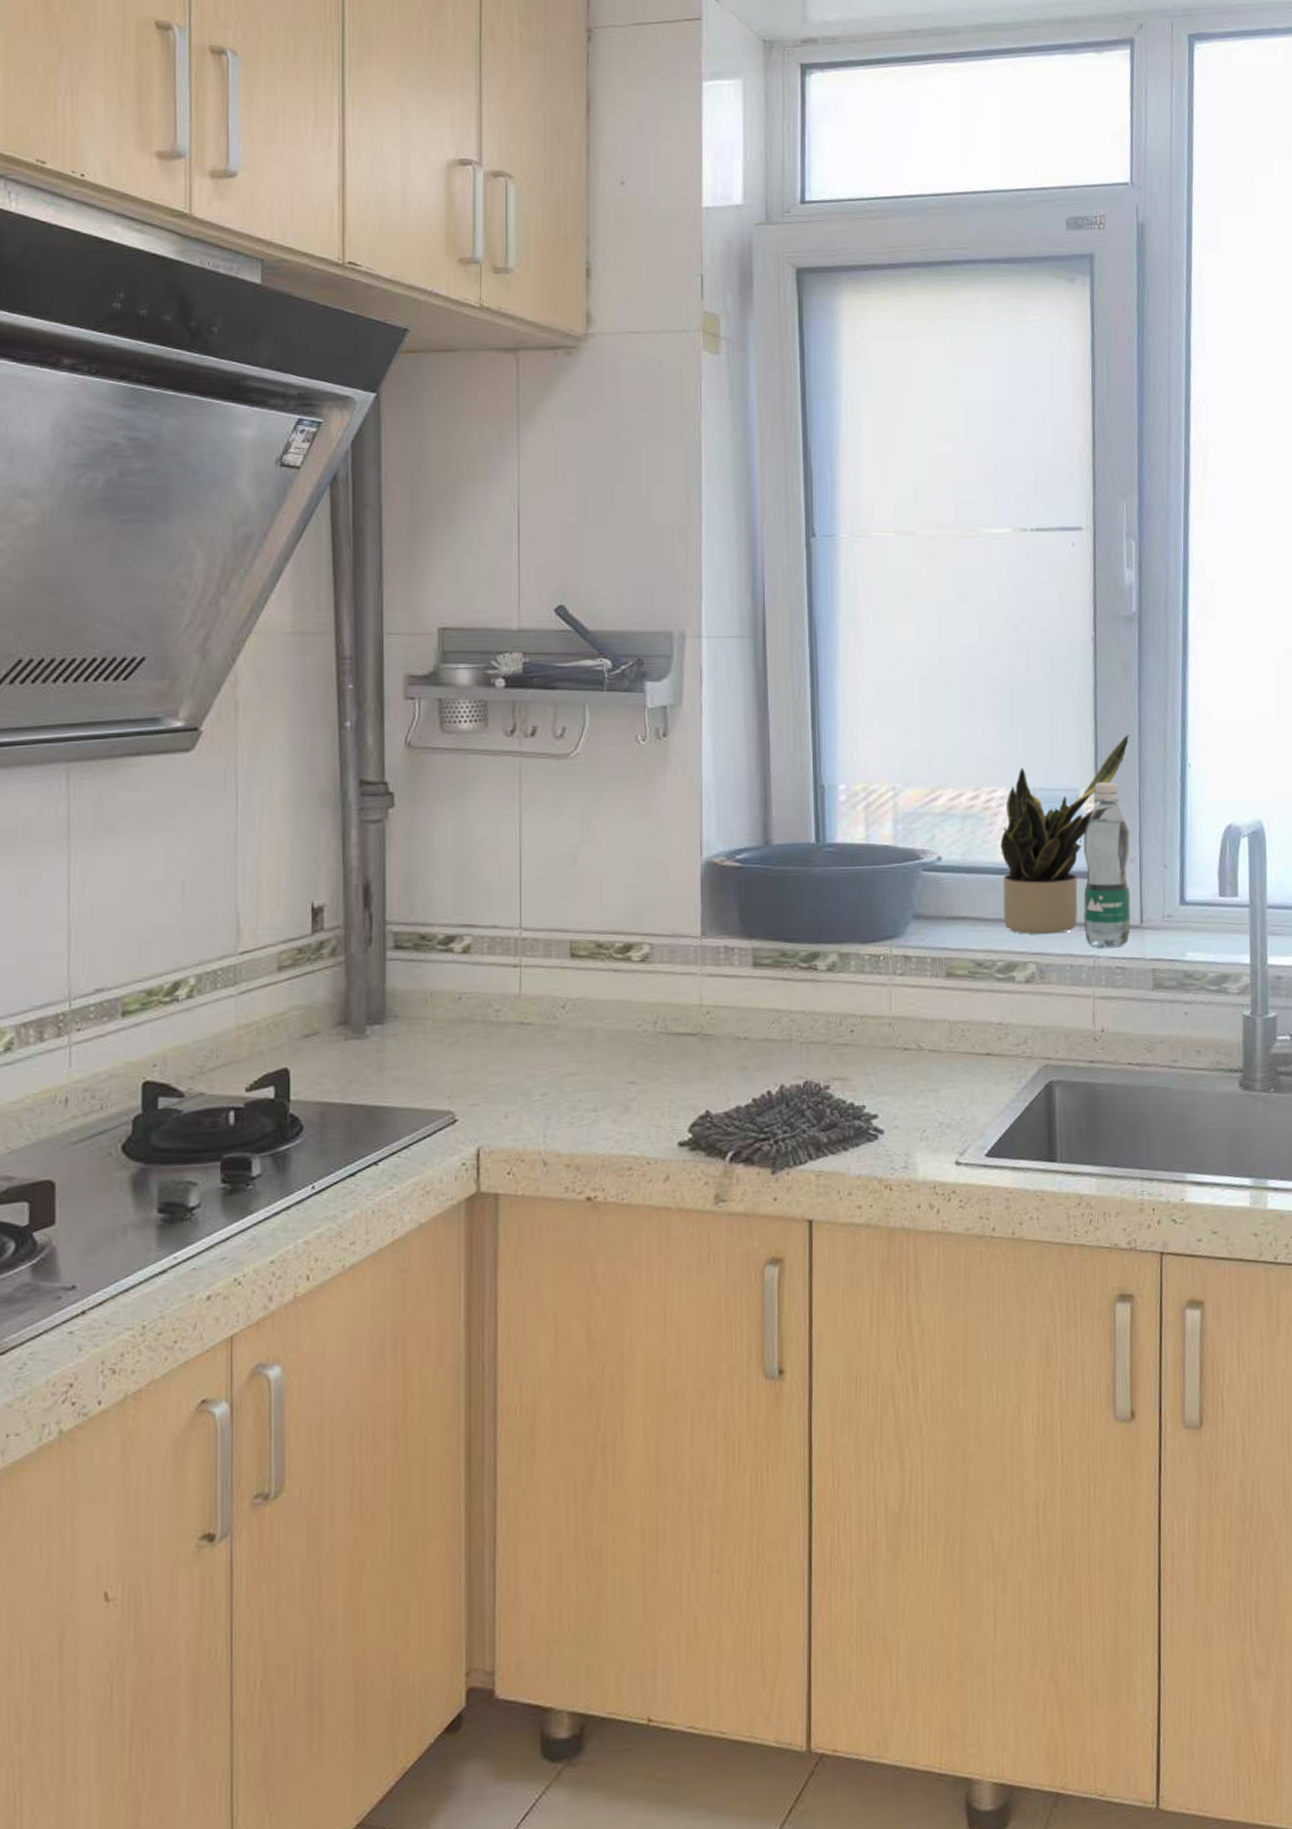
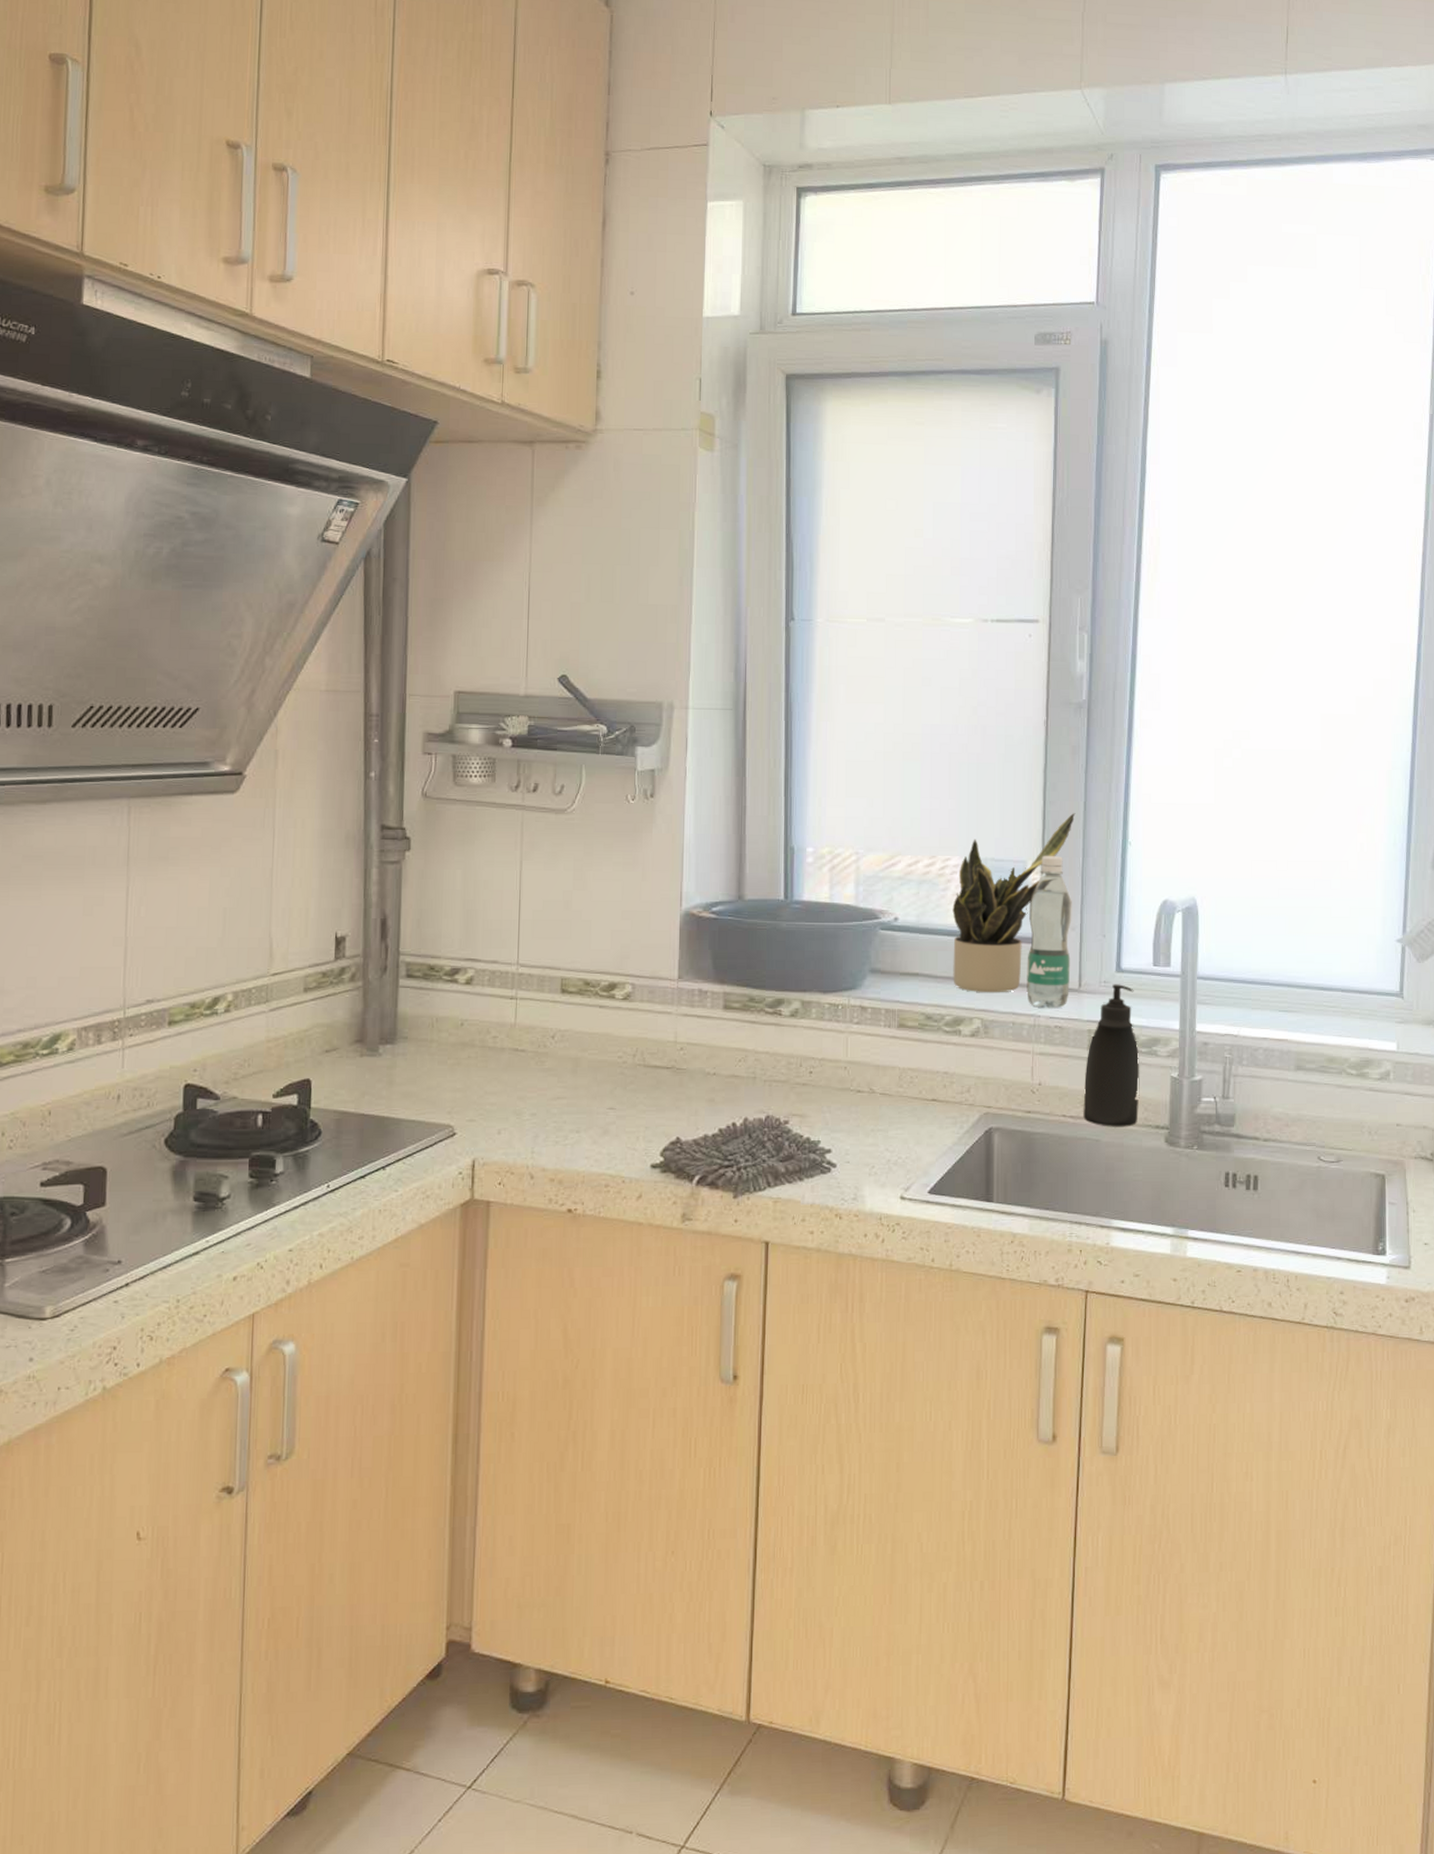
soap dispenser: none [1150,918,1210,1075] -> present [1083,984,1140,1129]

